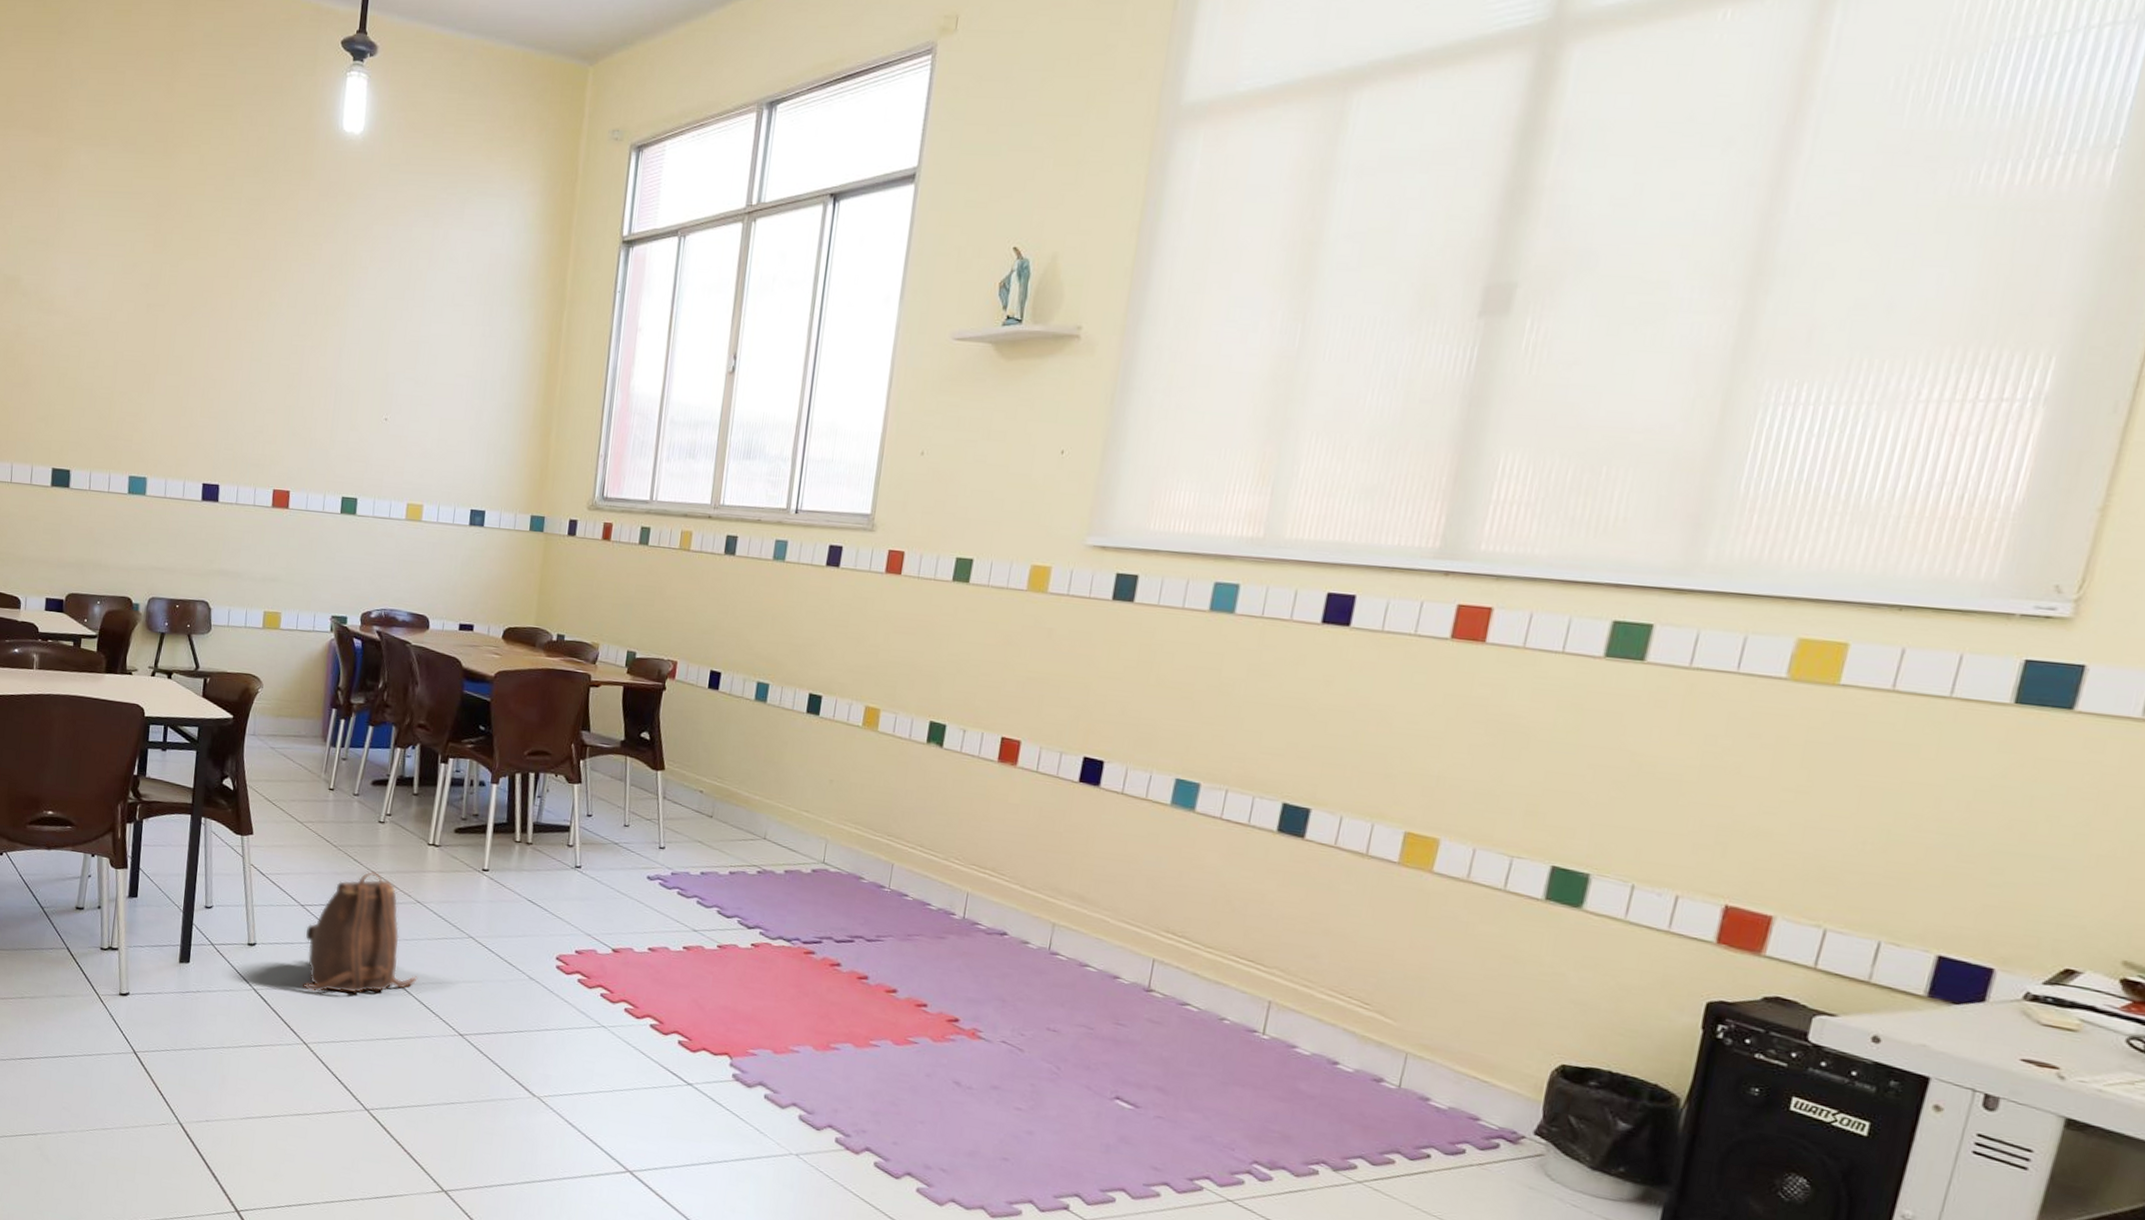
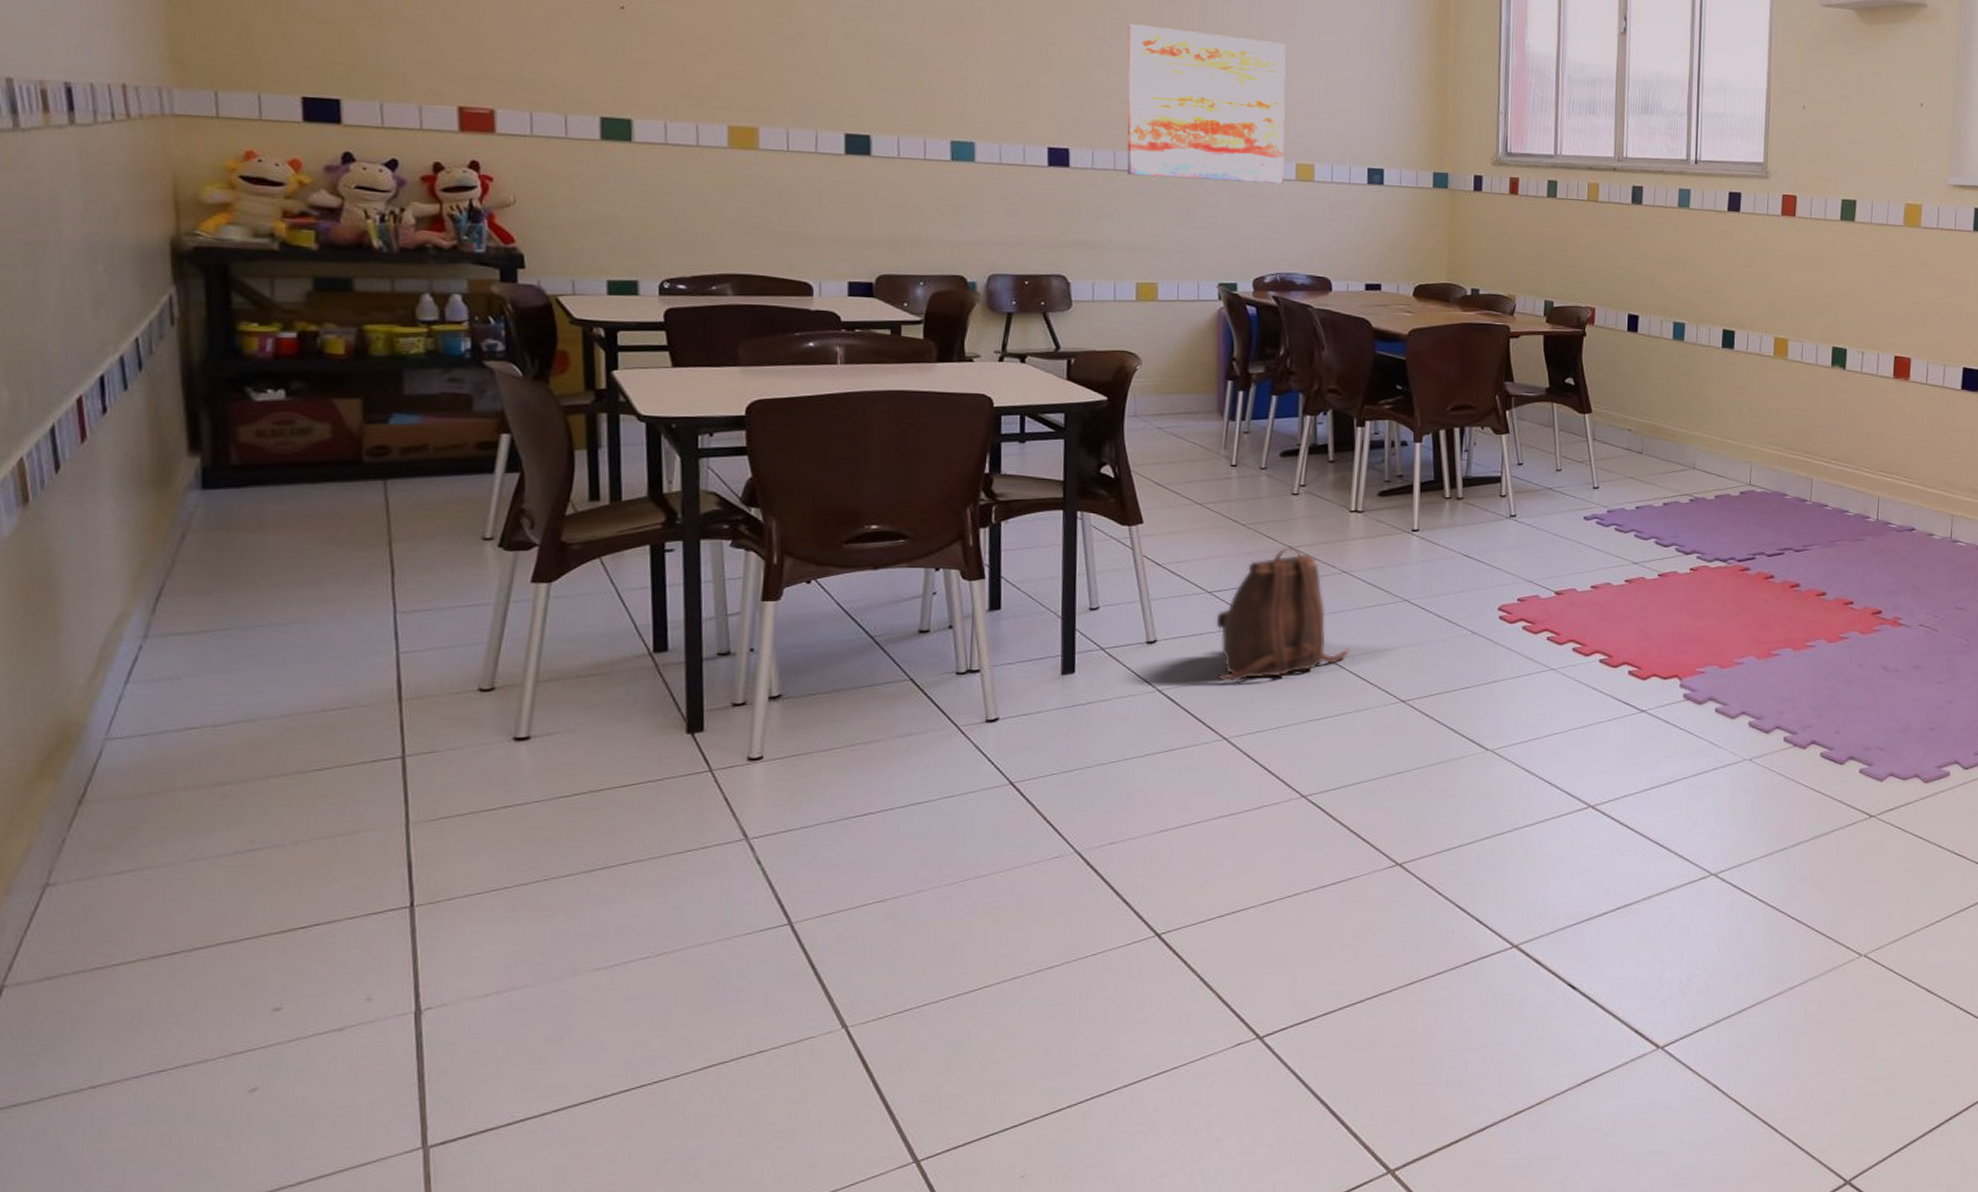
wall art: none [264,368,407,523] -> present [1127,24,1286,184]

